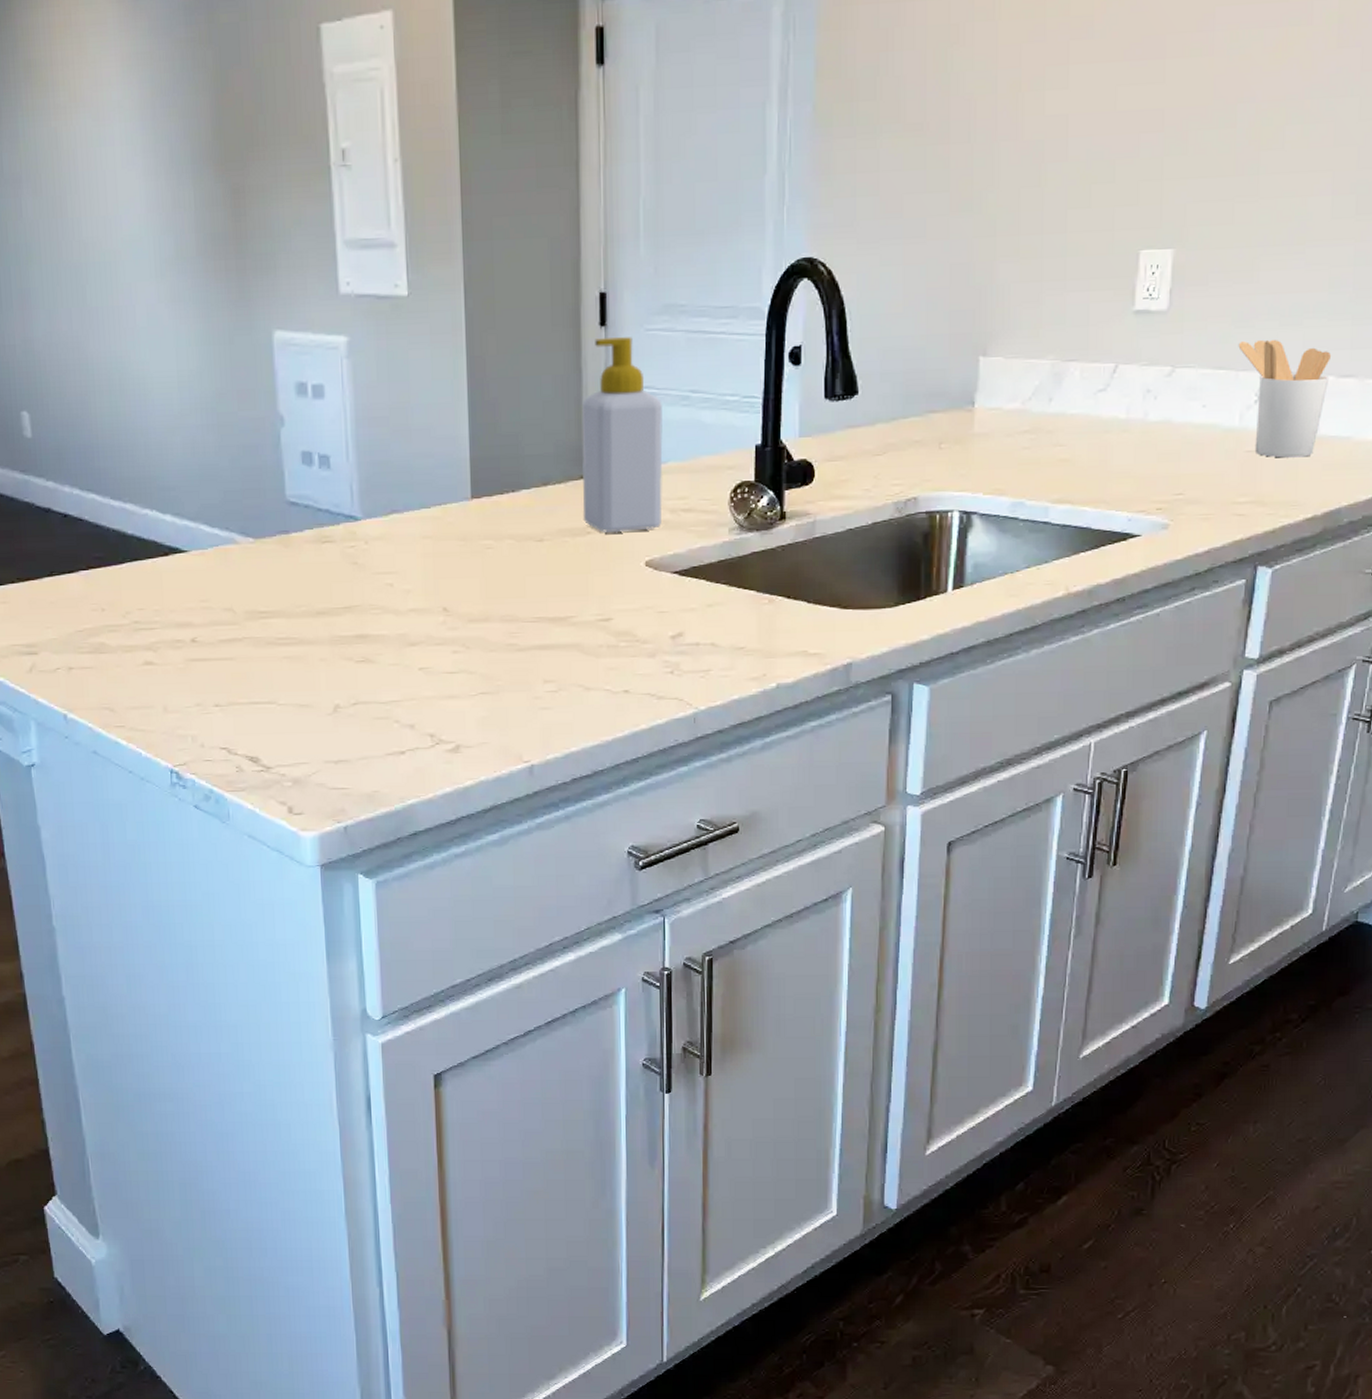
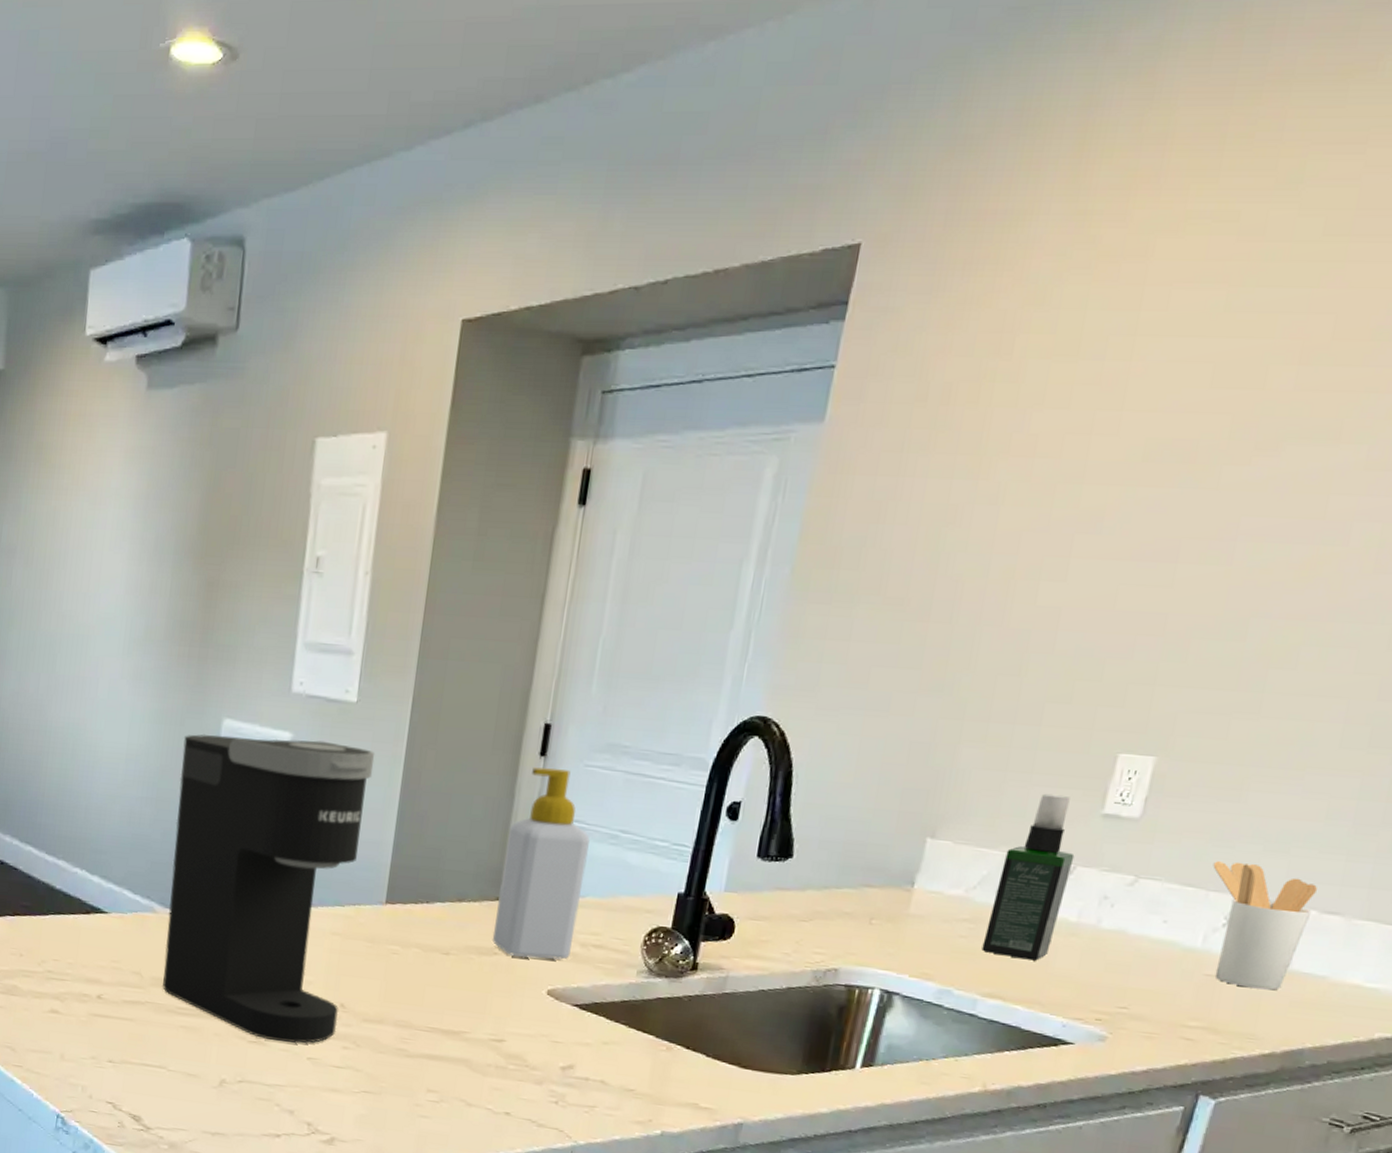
coffee maker: none [236,340,444,657] -> present [162,734,375,1044]
spray bottle: none [1045,297,1115,462] -> present [981,793,1075,961]

